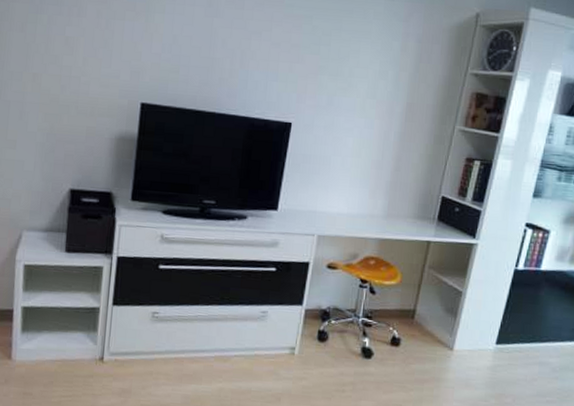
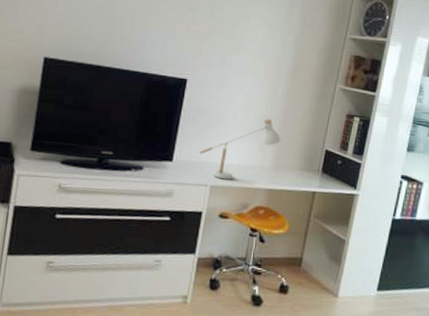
desk lamp: none [305,164,393,229] -> present [199,118,281,180]

